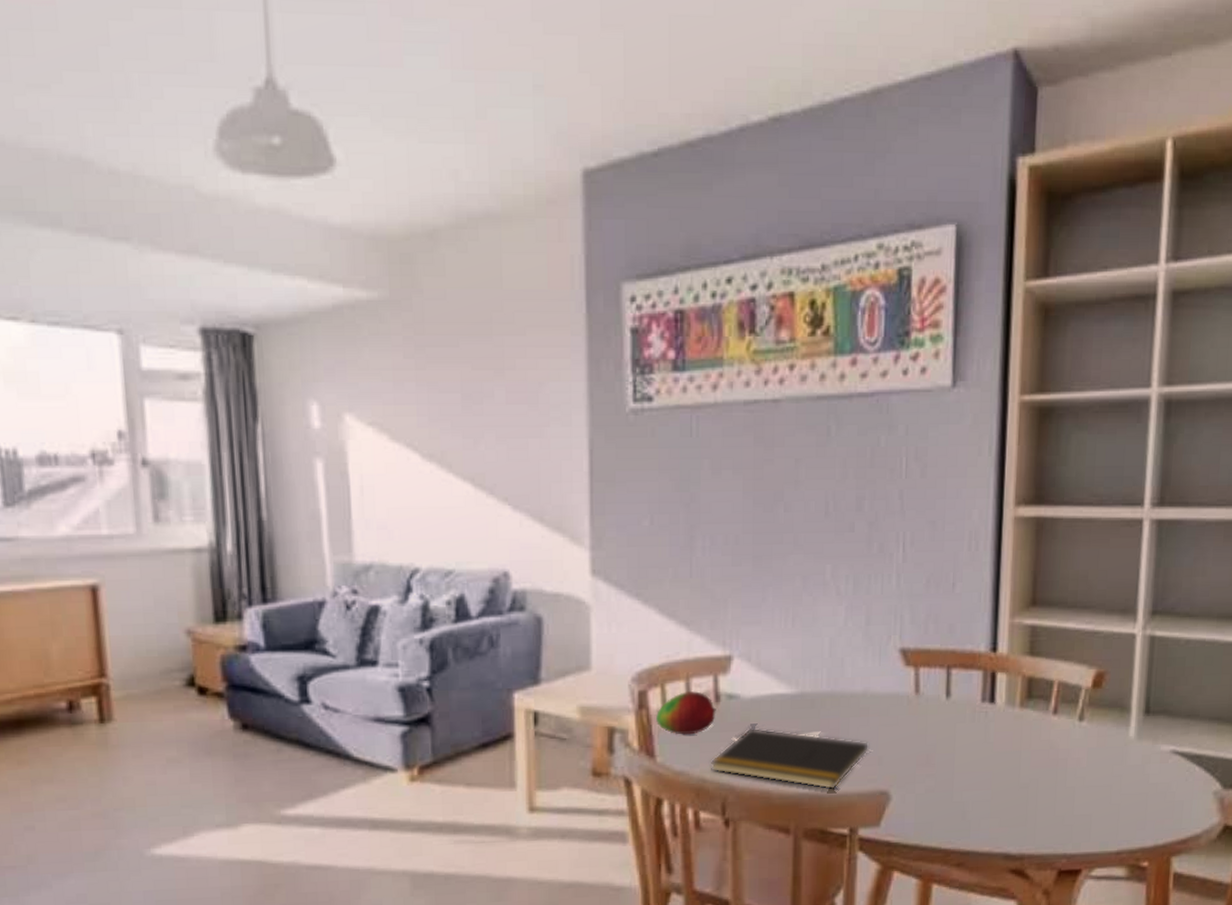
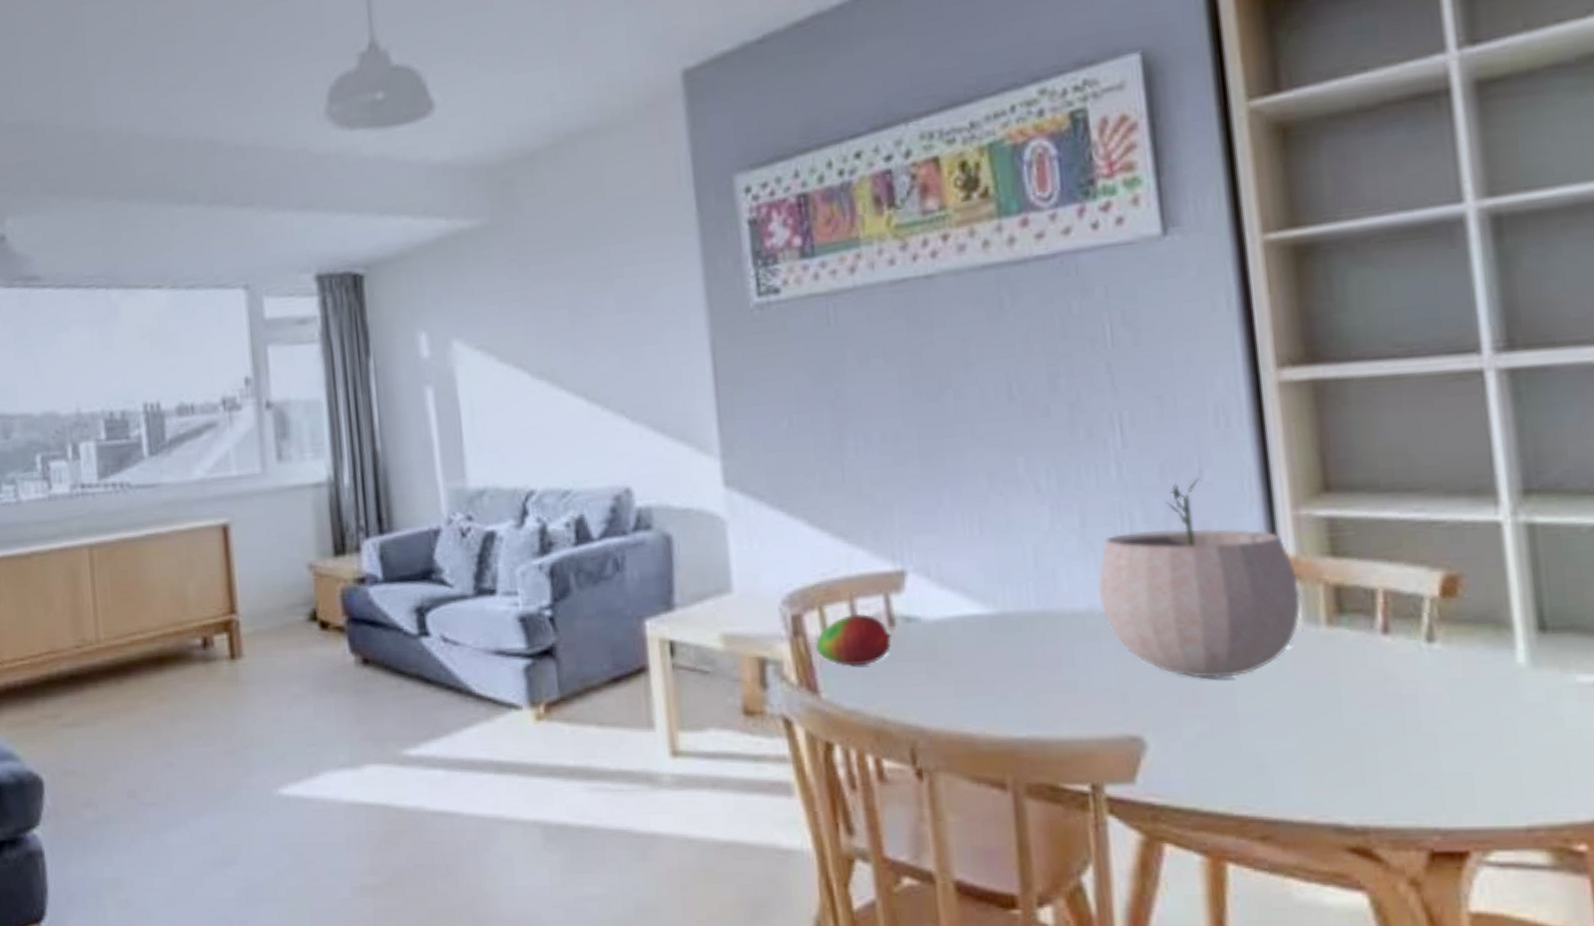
notepad: present [710,727,870,790] -> none [890,656,1107,735]
plant pot: none [872,589,1007,746] -> present [1097,477,1302,678]

